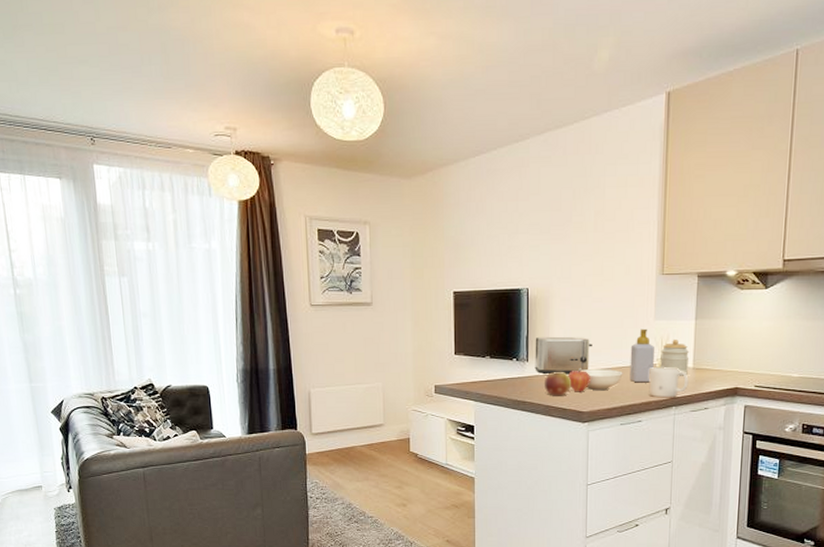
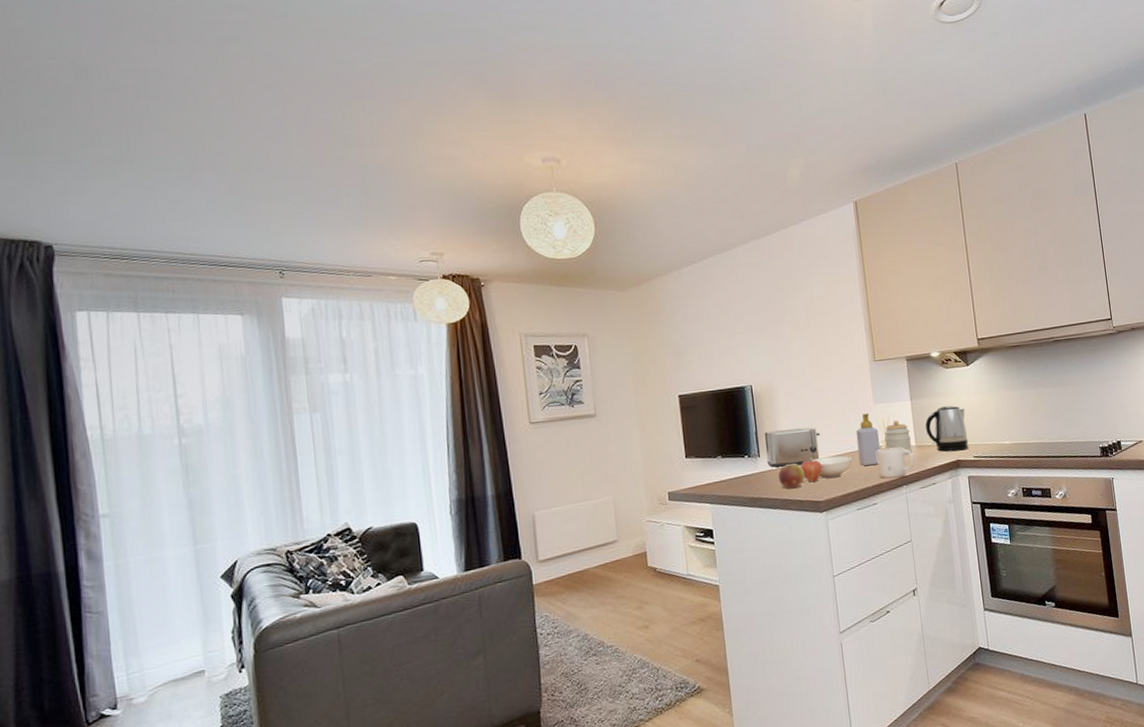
kettle: none [706,330,754,378] -> present [925,405,969,452]

